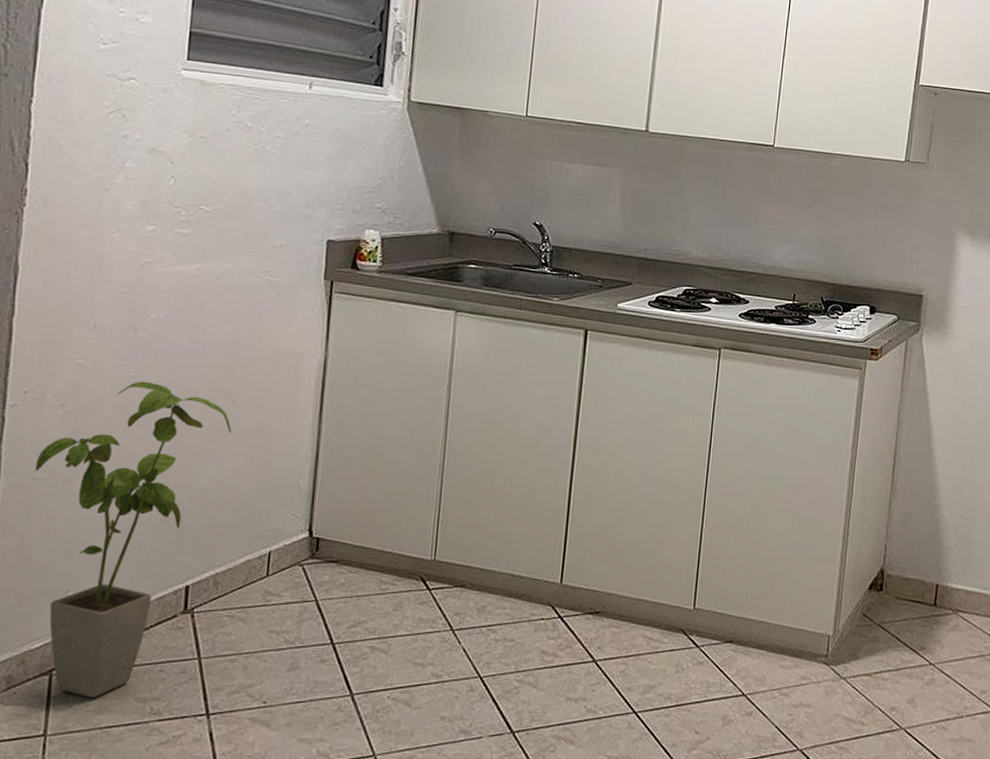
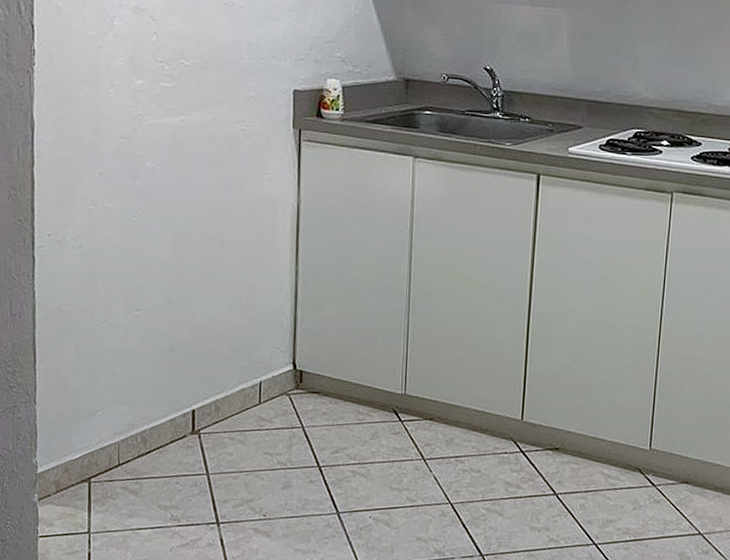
house plant: present [35,381,232,698] -> none [63,225,221,504]

